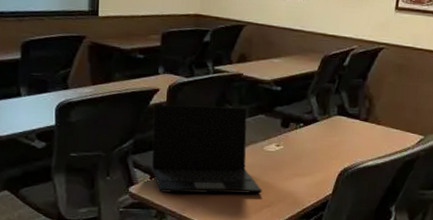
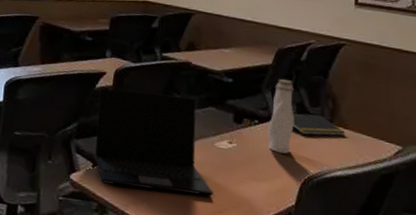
water bottle: none [311,84,337,151] -> present [268,79,295,154]
notepad: none [333,114,379,133] -> present [292,113,346,136]

